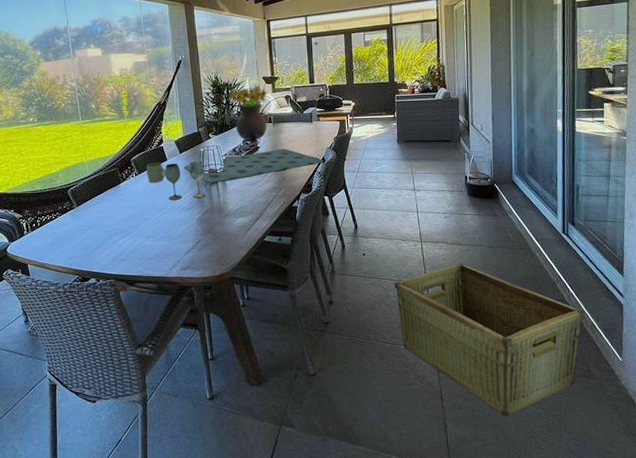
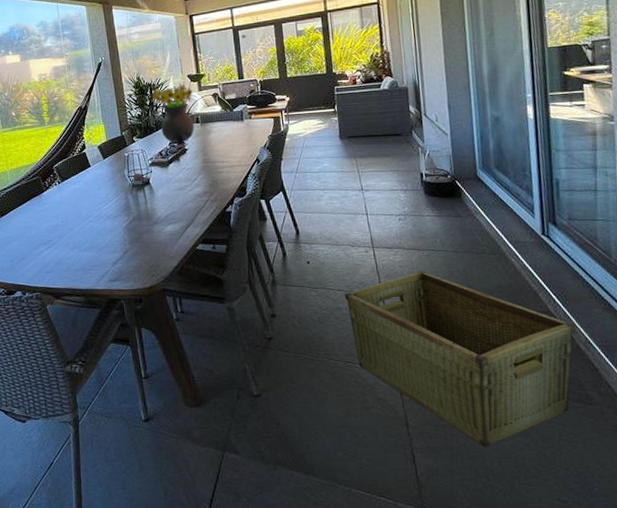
mug: present [147,162,165,183] -> none [69,169,89,190]
wineglass: present [164,161,206,200] -> none [88,166,133,208]
placemat: present [183,148,324,183] -> none [108,150,258,189]

